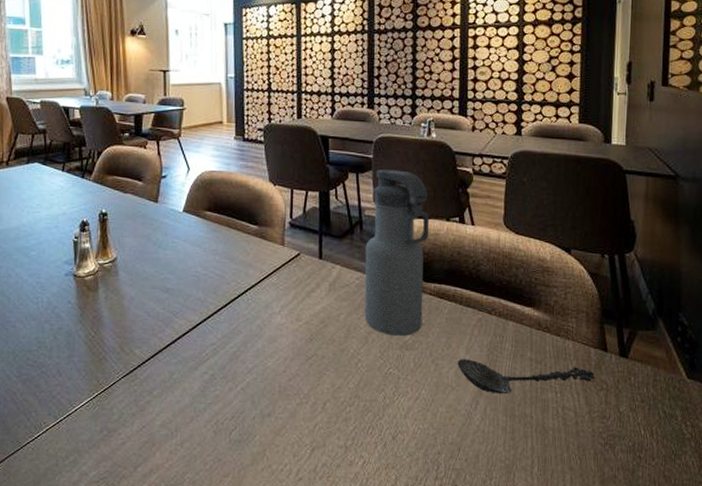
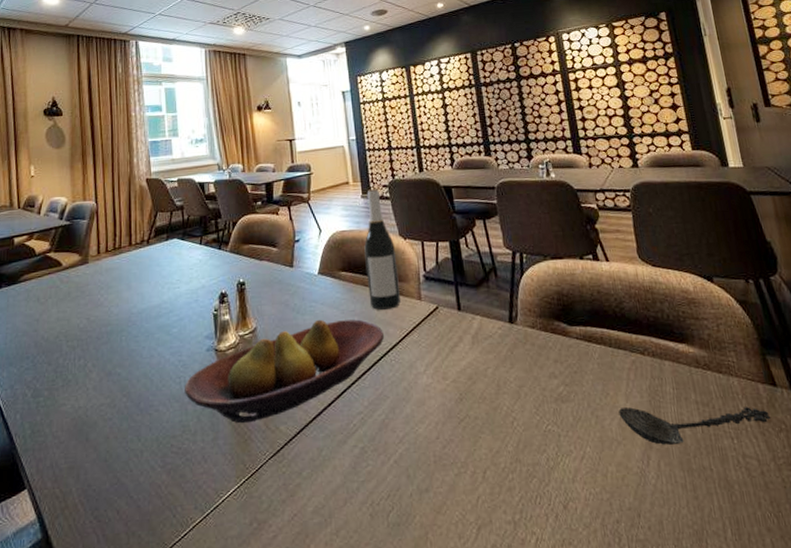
fruit bowl: none [42,255,244,345] -> present [185,319,385,424]
wine bottle: none [232,131,264,252] -> present [364,189,400,310]
water bottle: present [364,170,430,337] -> none [502,213,575,388]

